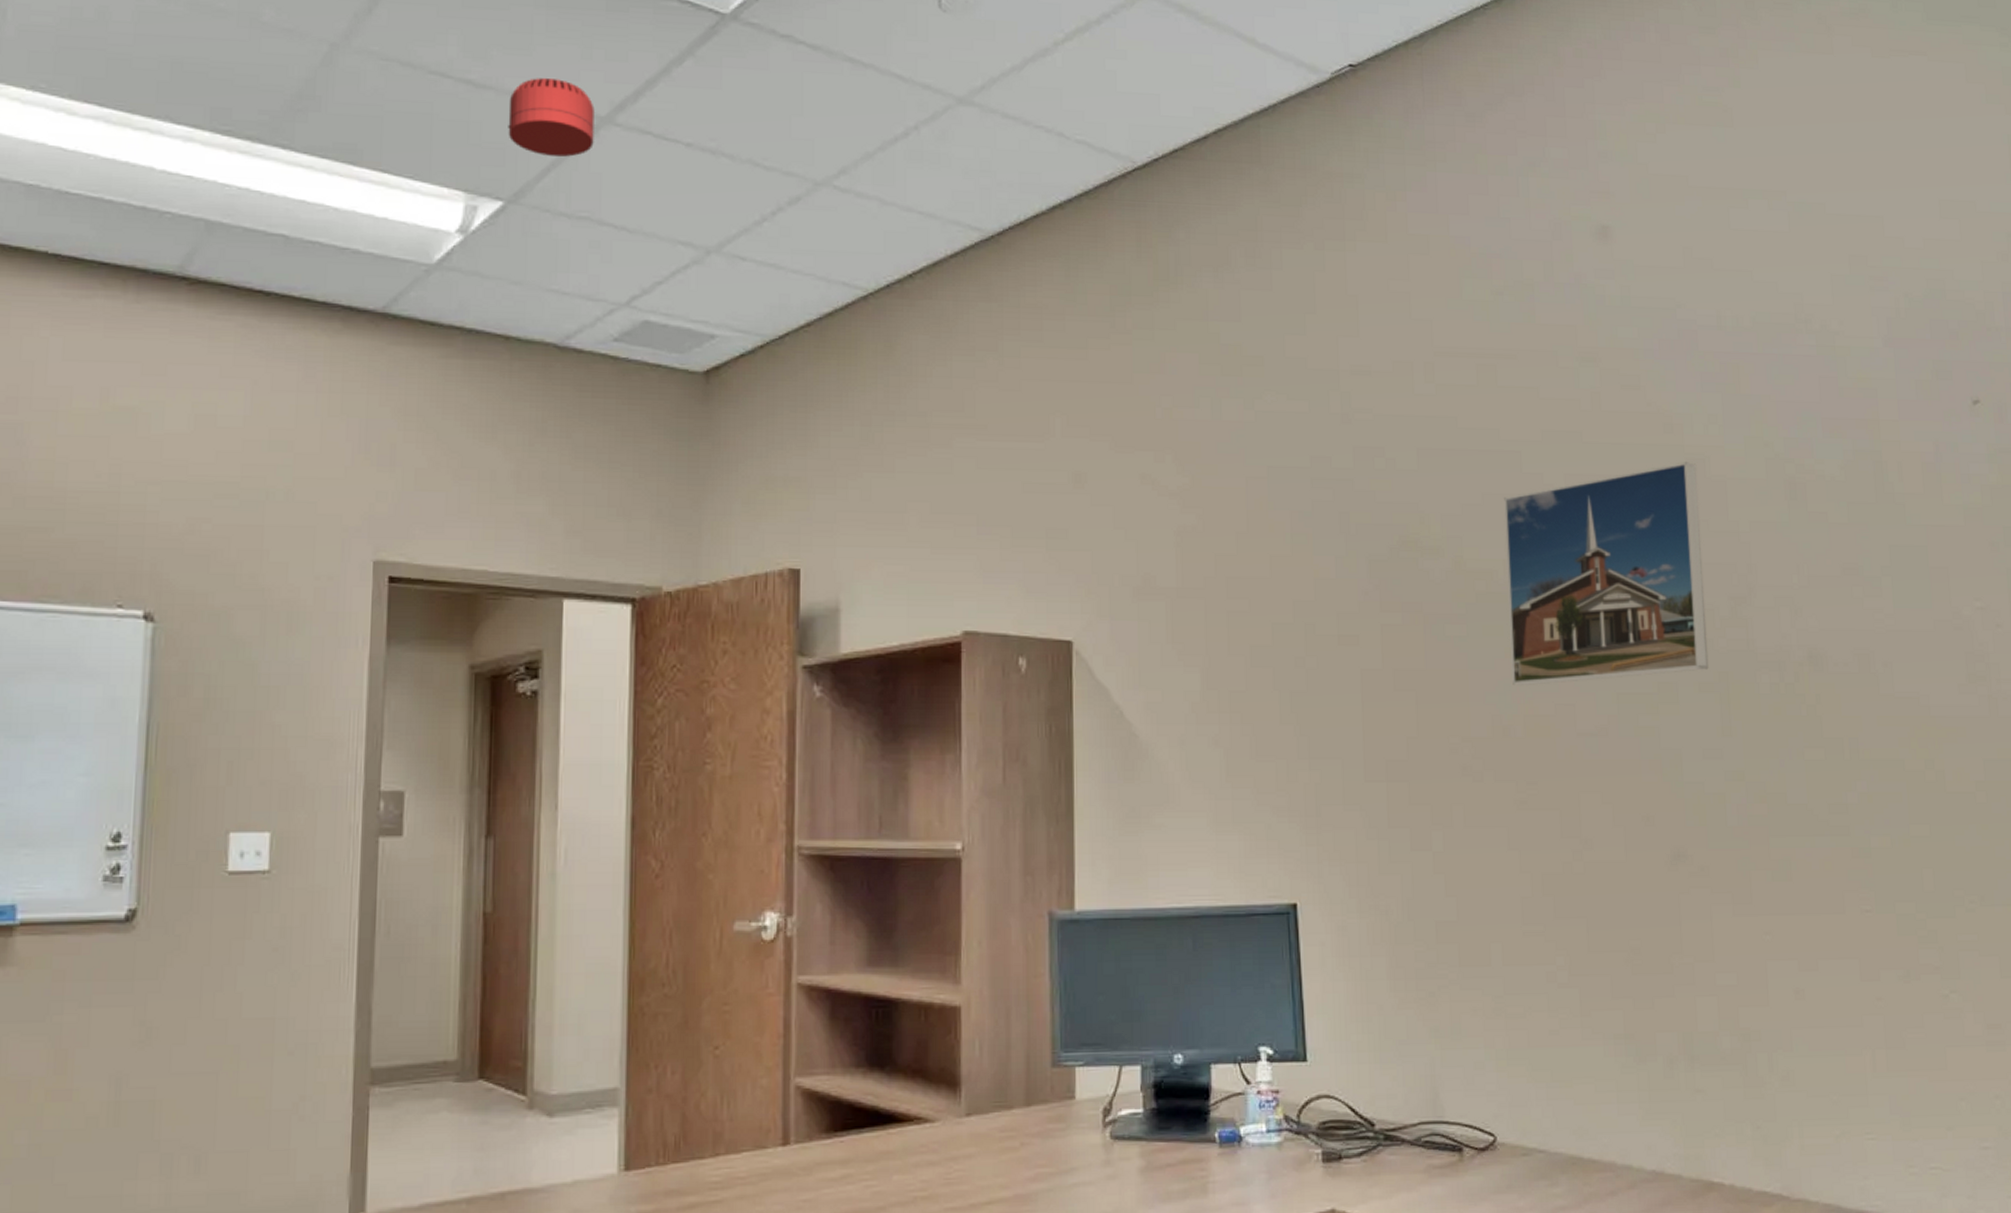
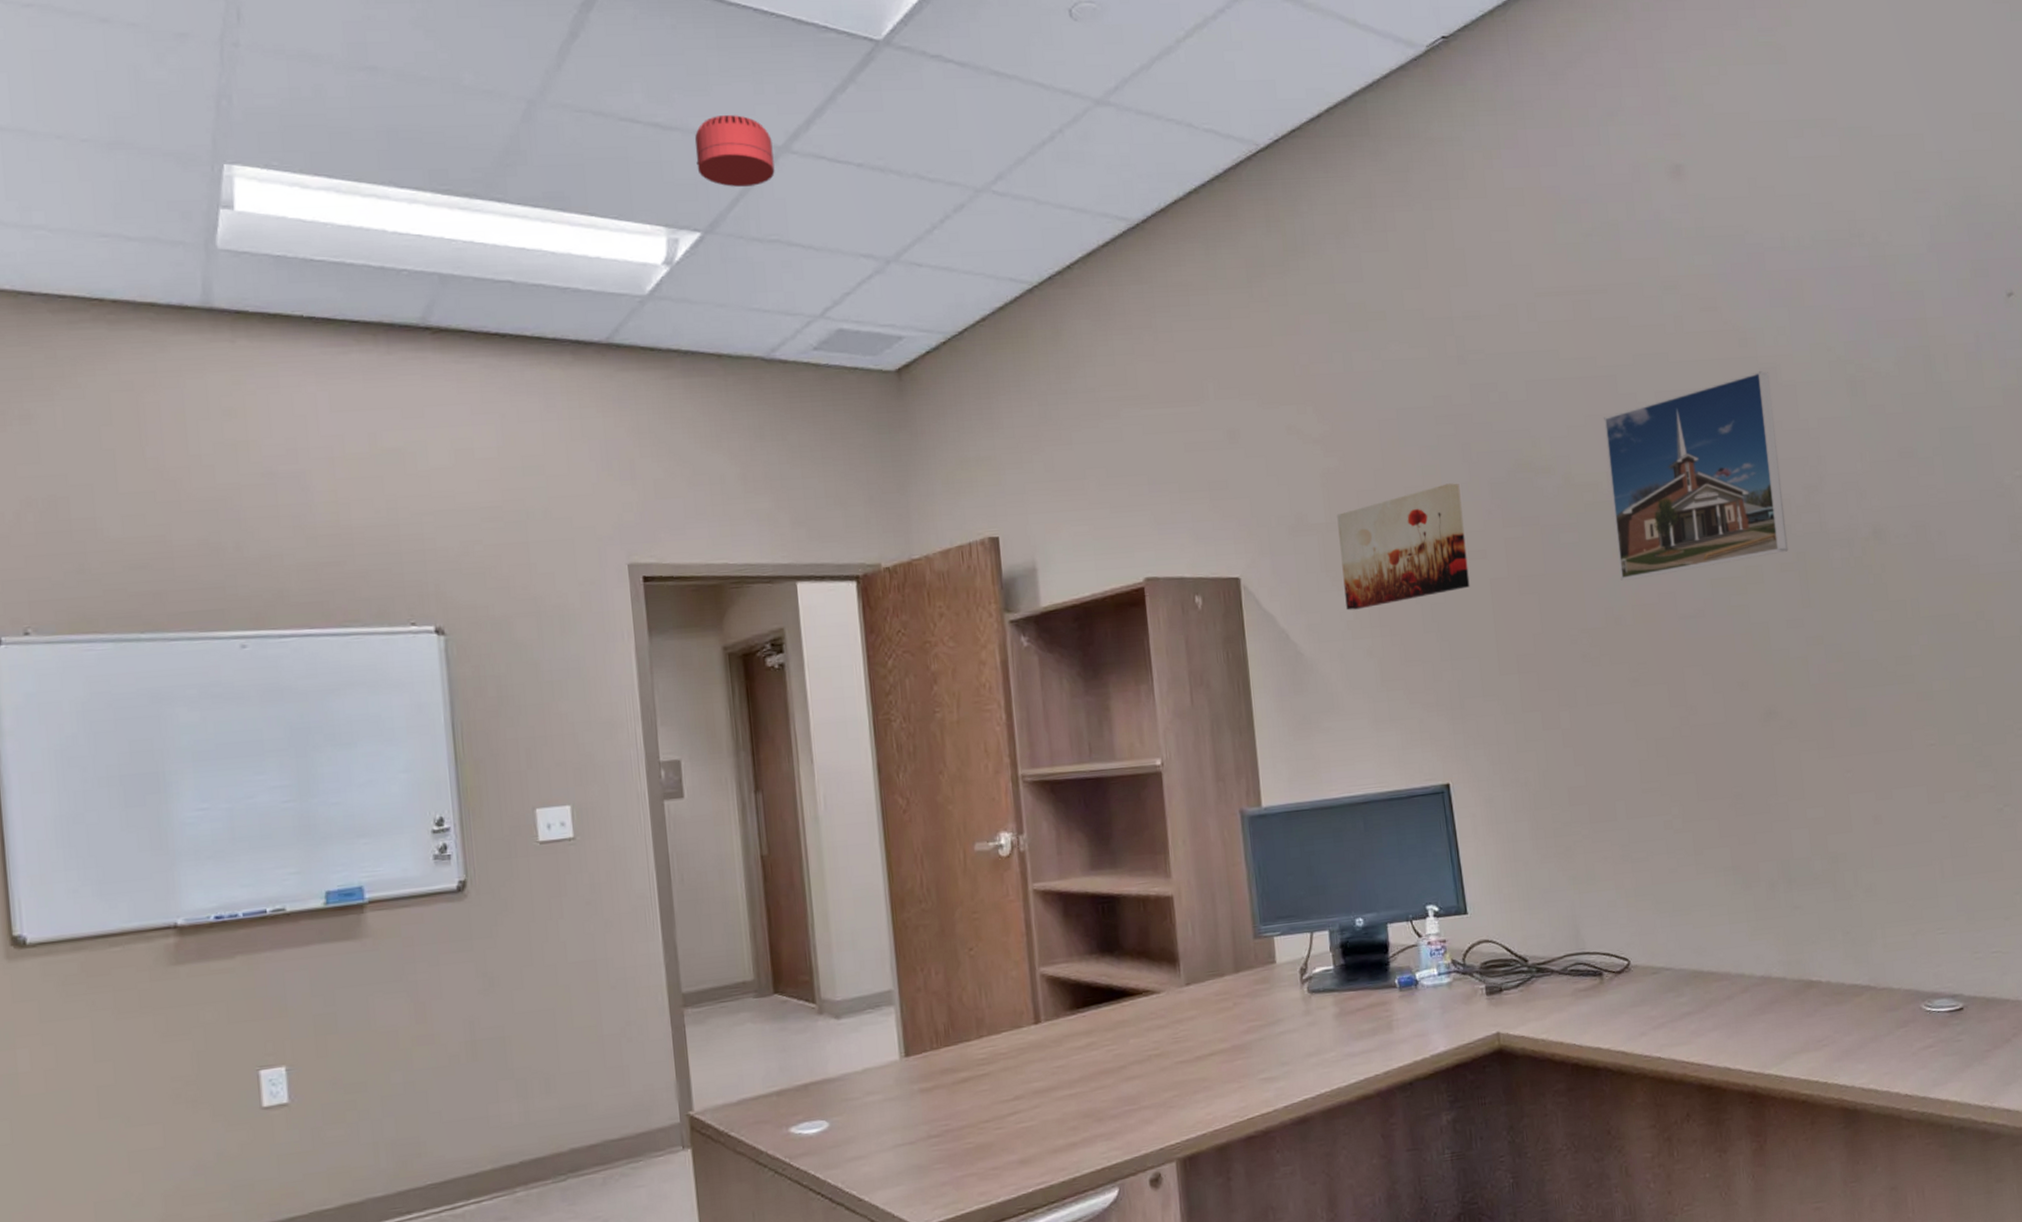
wall art: none [1190,556,1337,690] -> present [1337,483,1470,610]

